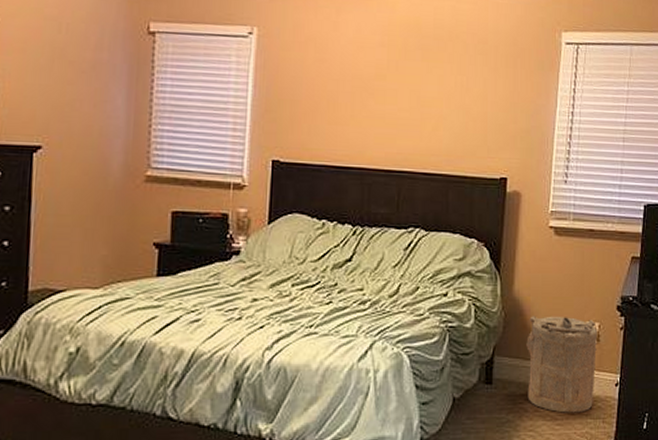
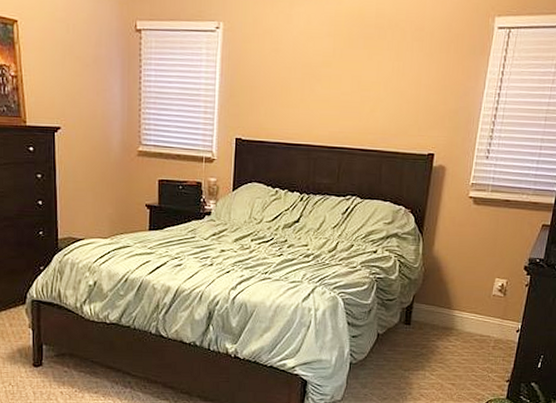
laundry hamper: present [526,316,598,413] -> none [439,271,505,351]

